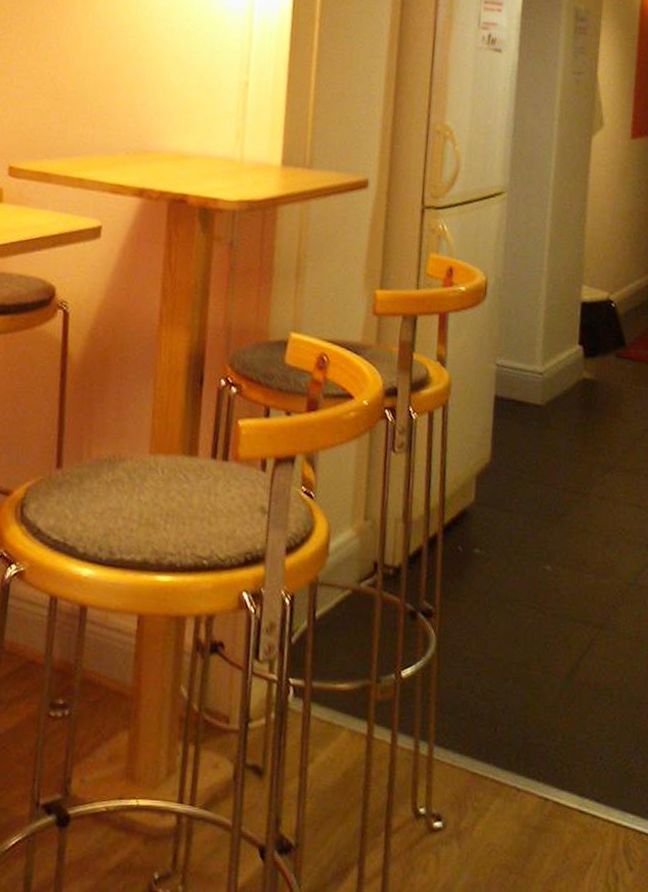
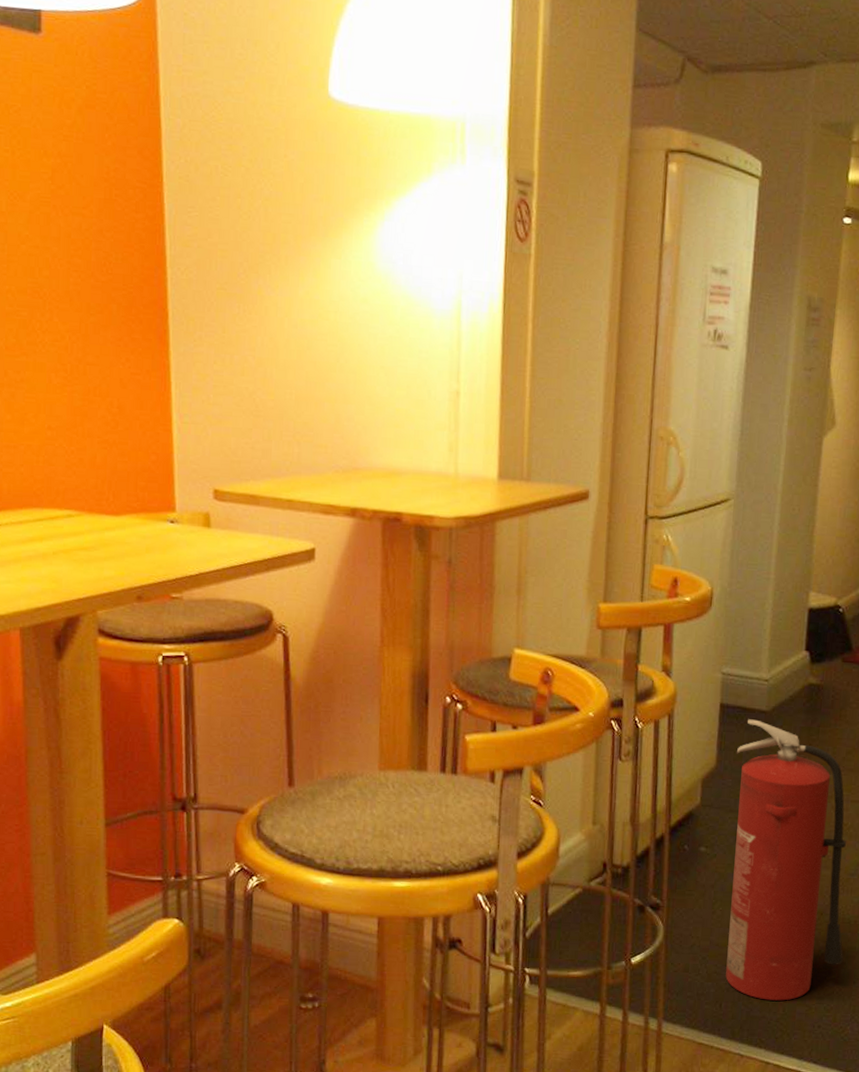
fire extinguisher: none [501,413,626,726] -> present [725,719,846,1001]

